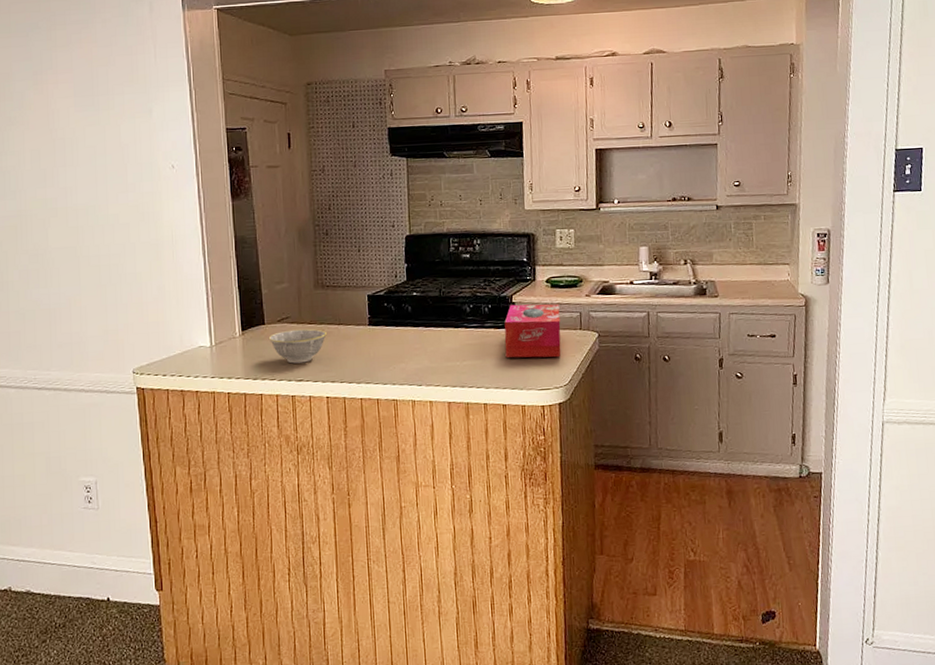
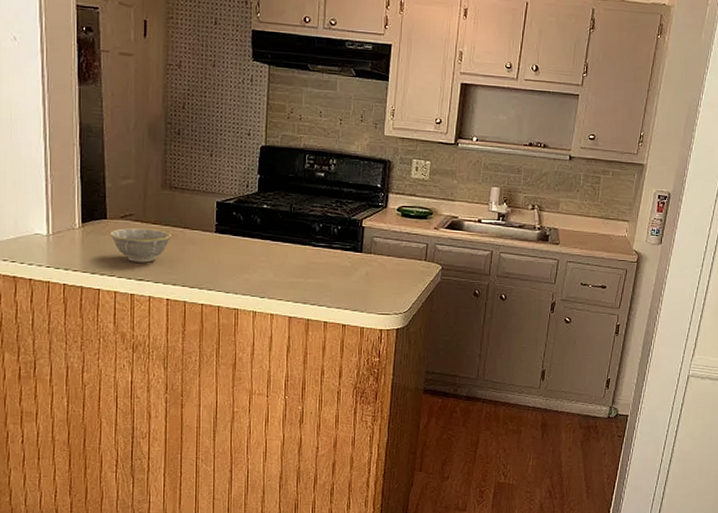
tissue box: present [504,304,561,358] -> none [350,228,408,285]

